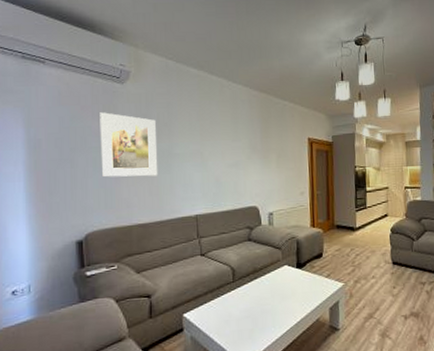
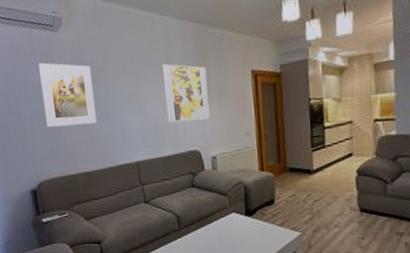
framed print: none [227,125,269,180] -> present [161,63,210,123]

